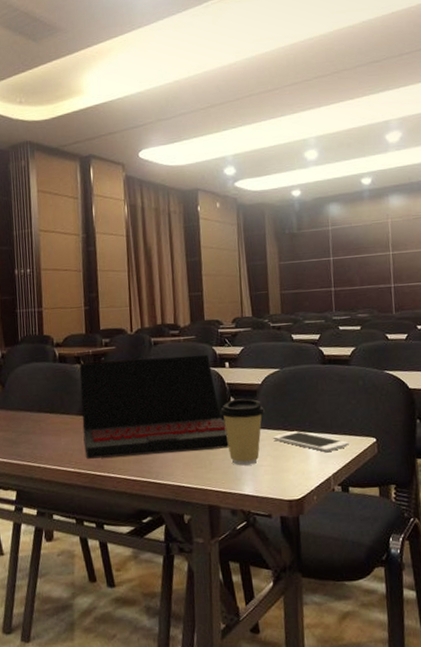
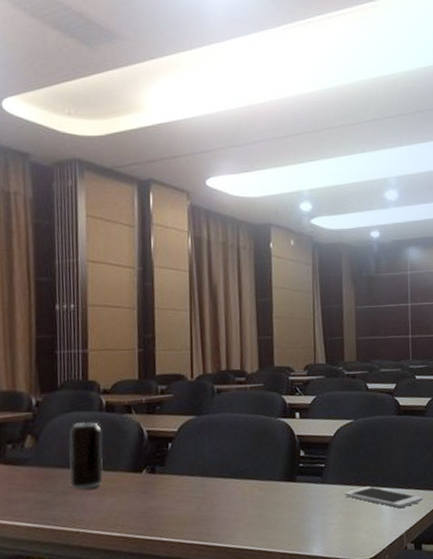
beverage can: none [30,371,59,430] -> present [69,421,104,490]
laptop: present [79,355,230,459] -> none [129,404,298,522]
coffee cup: present [219,398,265,466] -> none [288,452,337,525]

